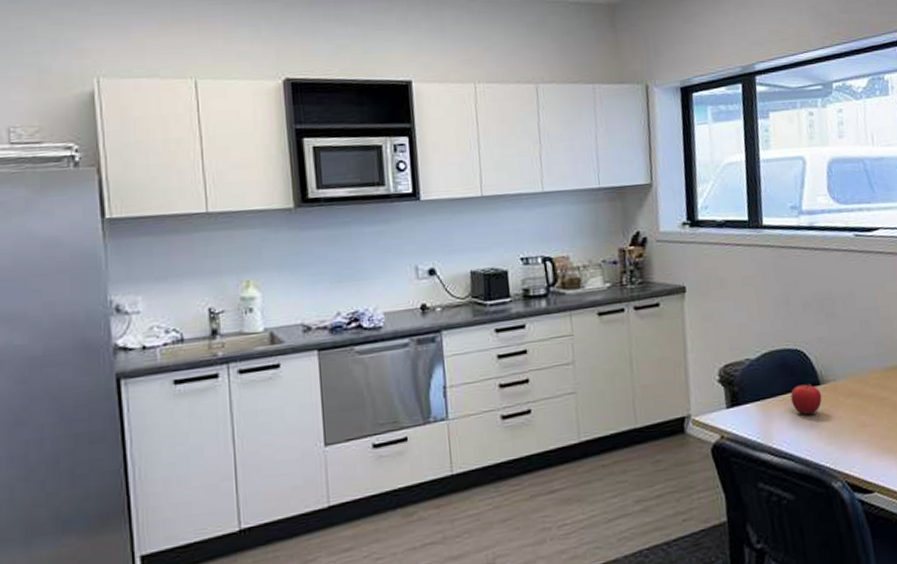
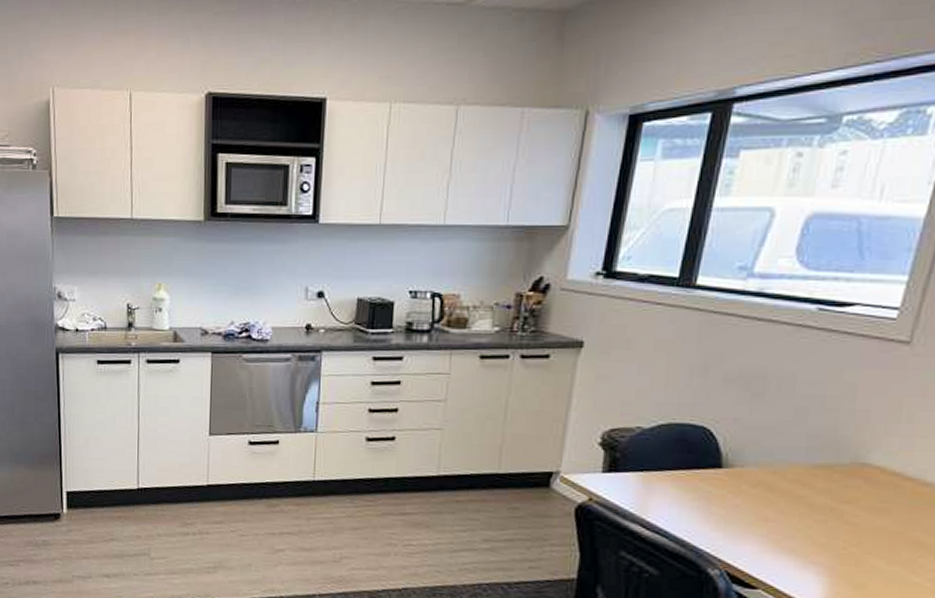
fruit: present [790,384,823,415] -> none [681,464,721,496]

